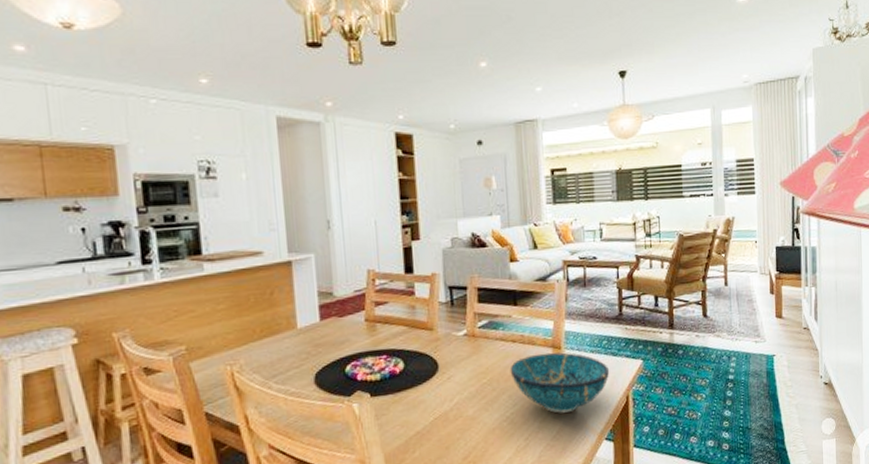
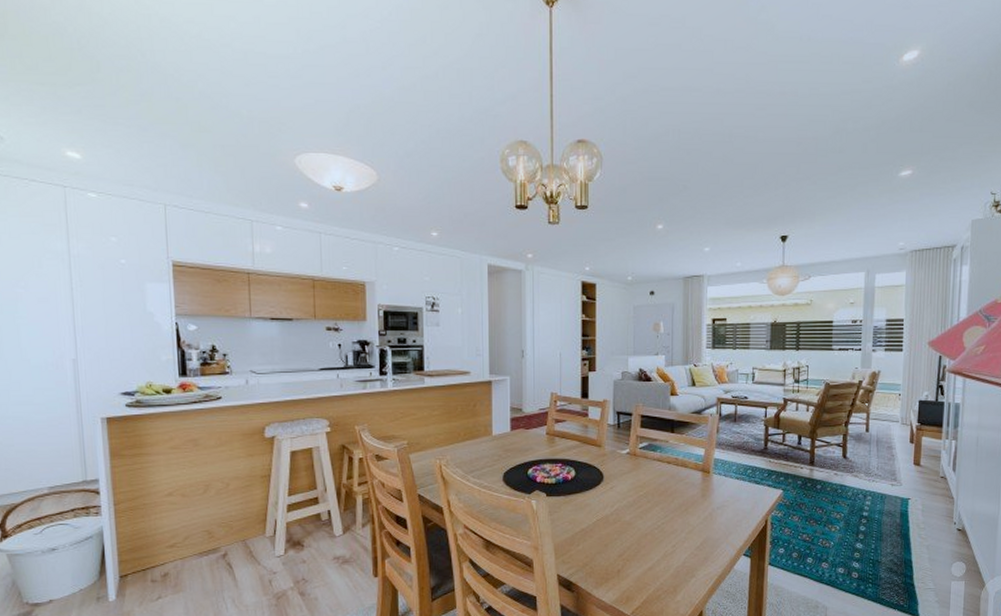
decorative bowl: present [510,352,610,413] -> none [664,475,752,528]

